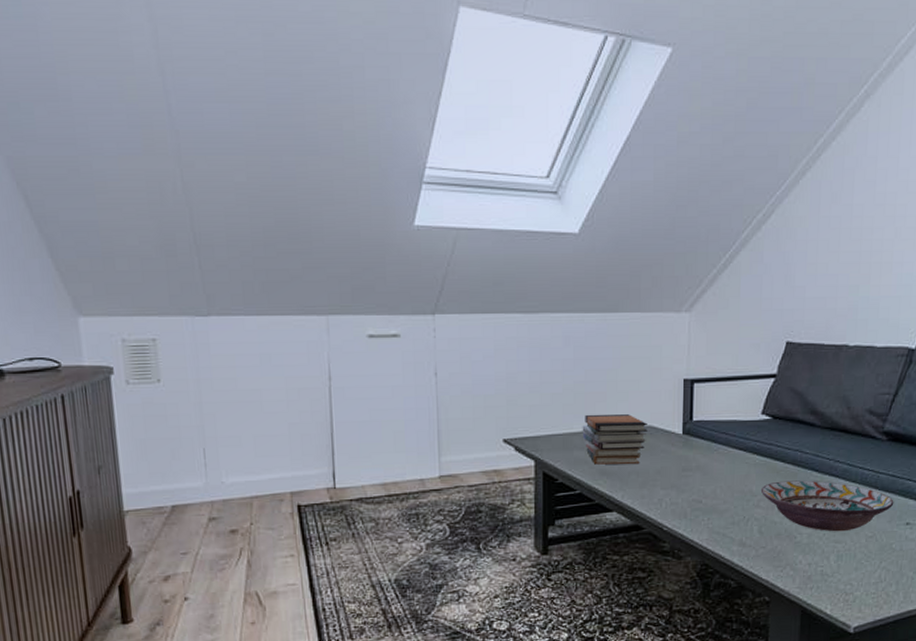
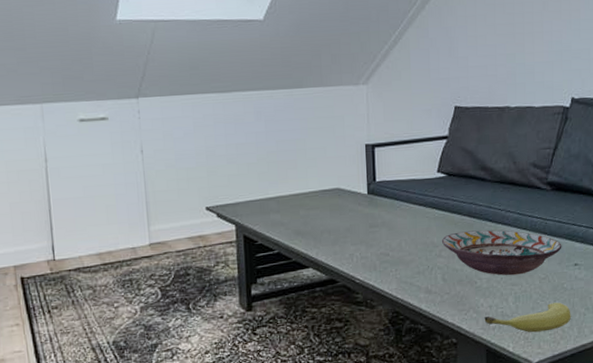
book stack: present [582,414,648,465] -> none [276,179,336,226]
fruit: none [801,564,898,595] -> present [484,302,571,333]

